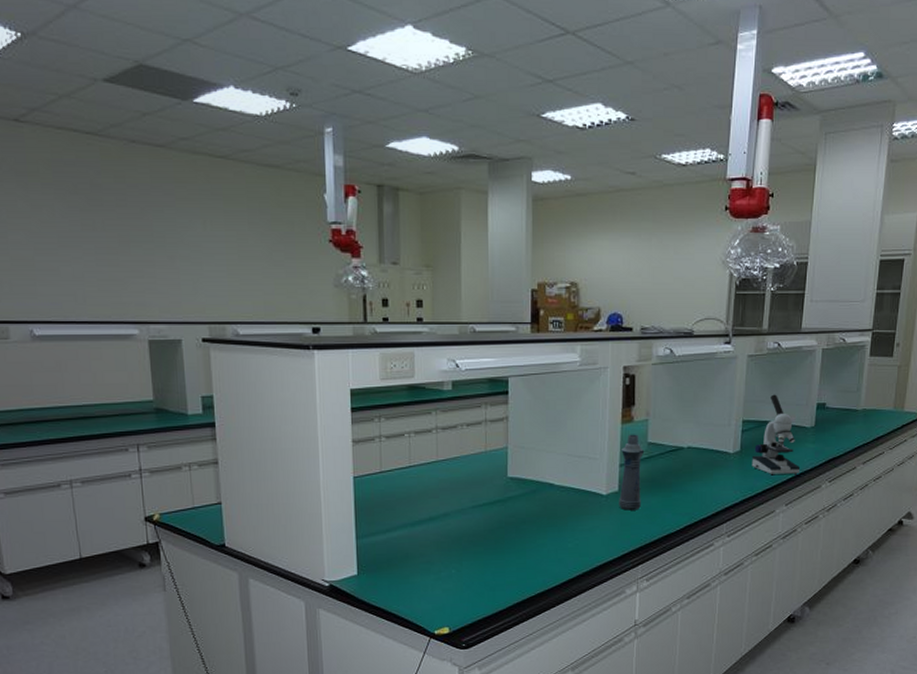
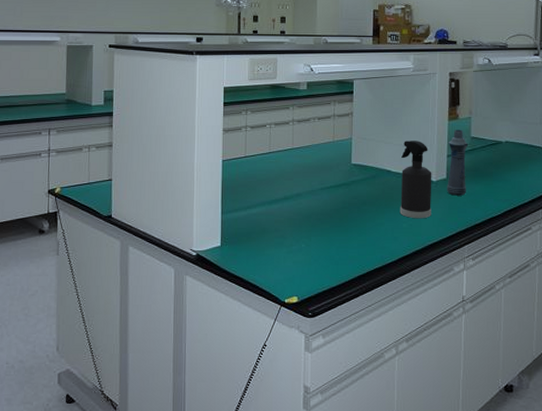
spray bottle: none [564,448,602,538] -> present [399,141,432,219]

